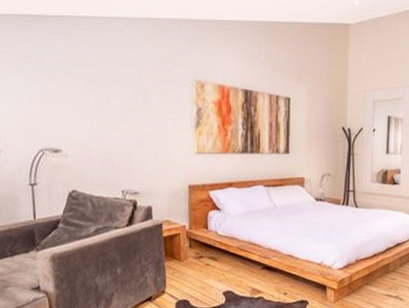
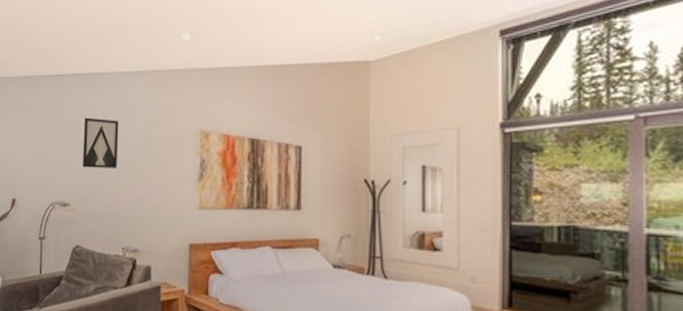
wall art: none [71,63,111,115] -> present [83,117,119,168]

